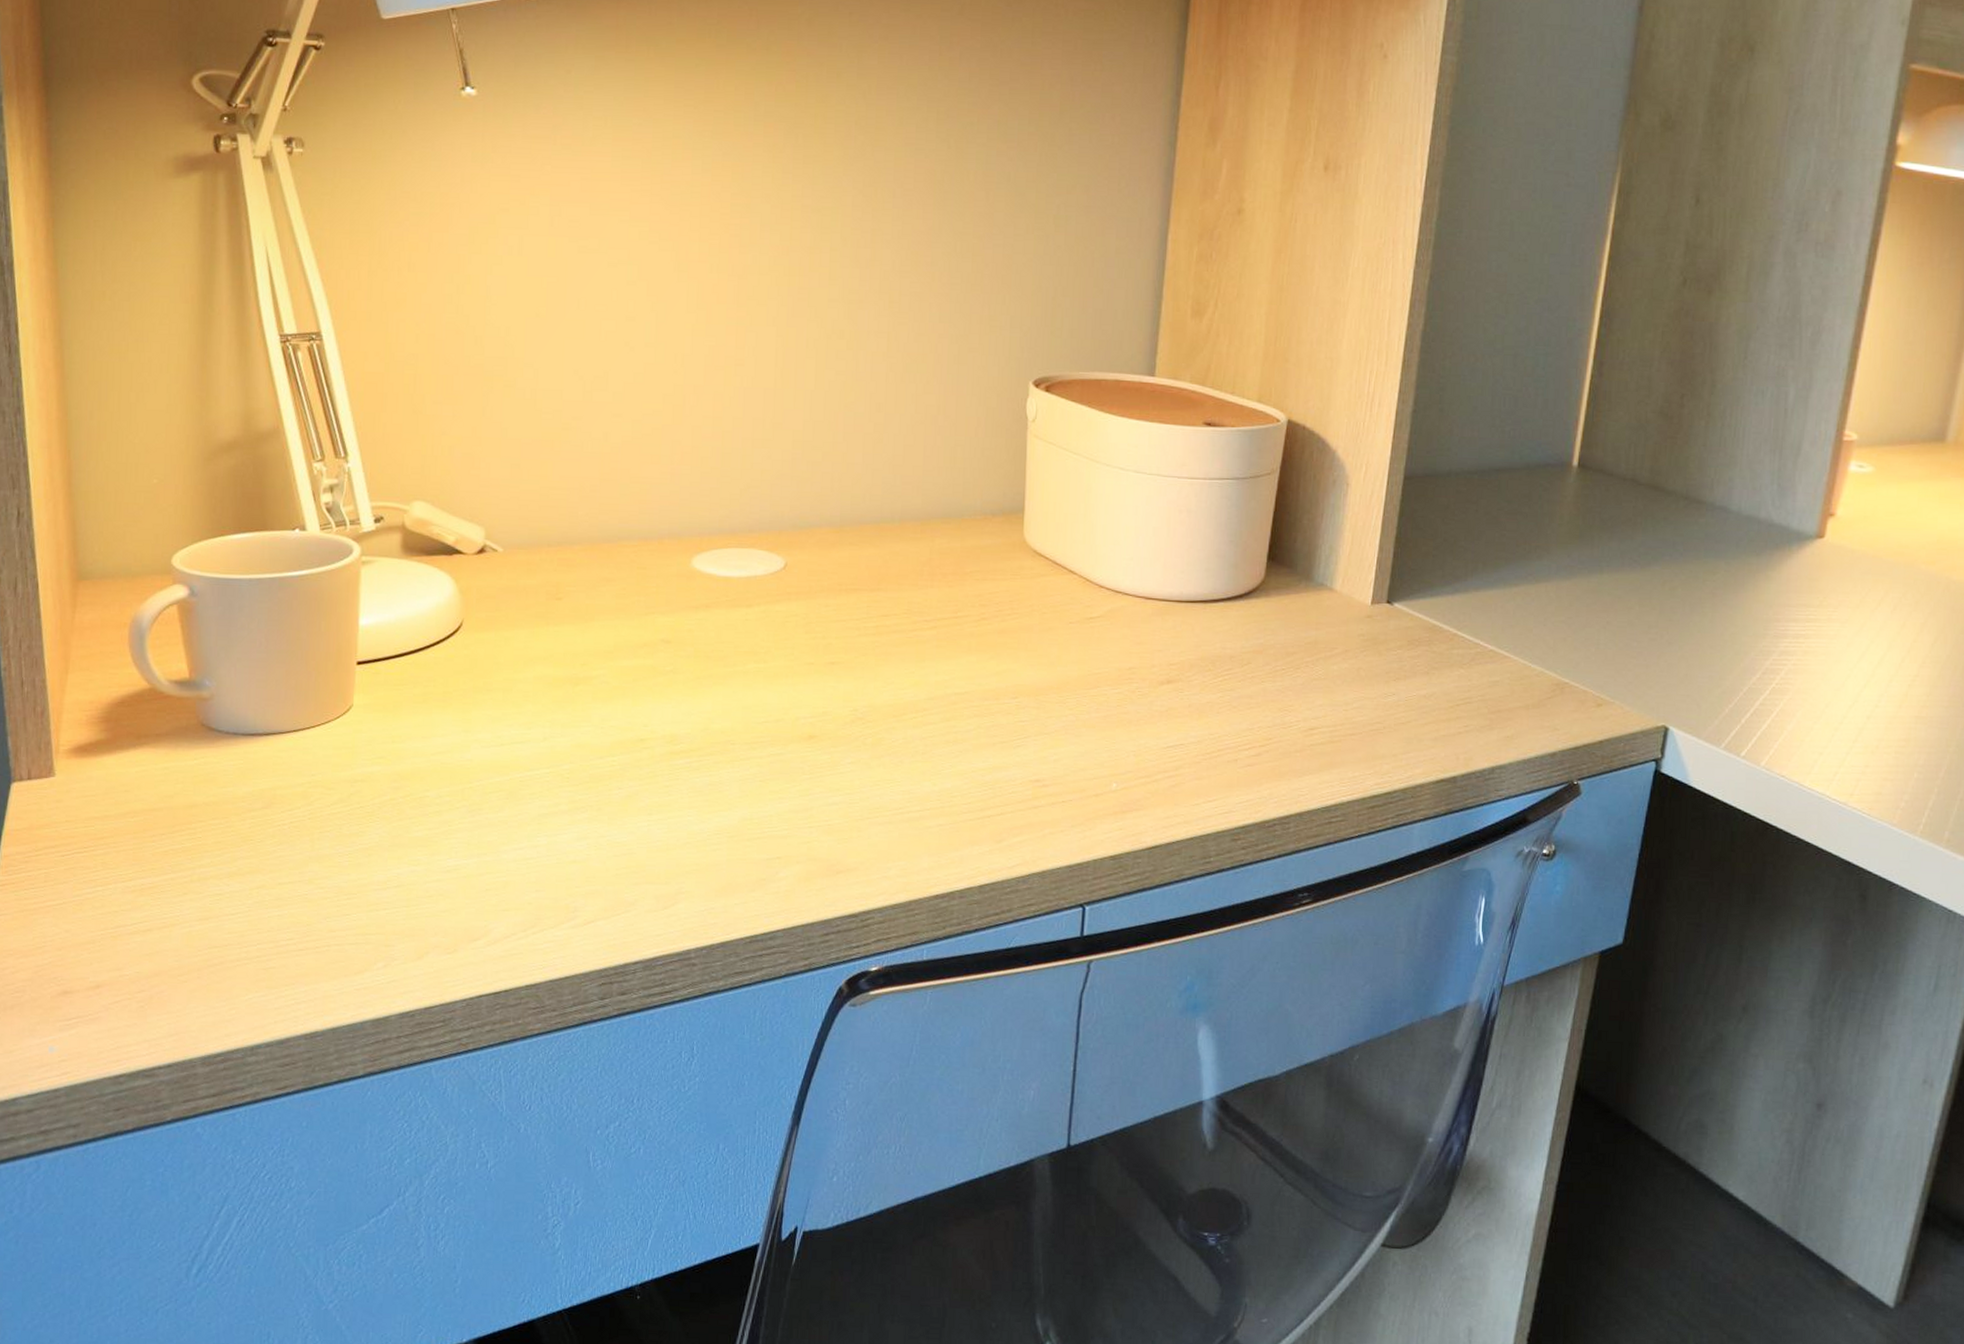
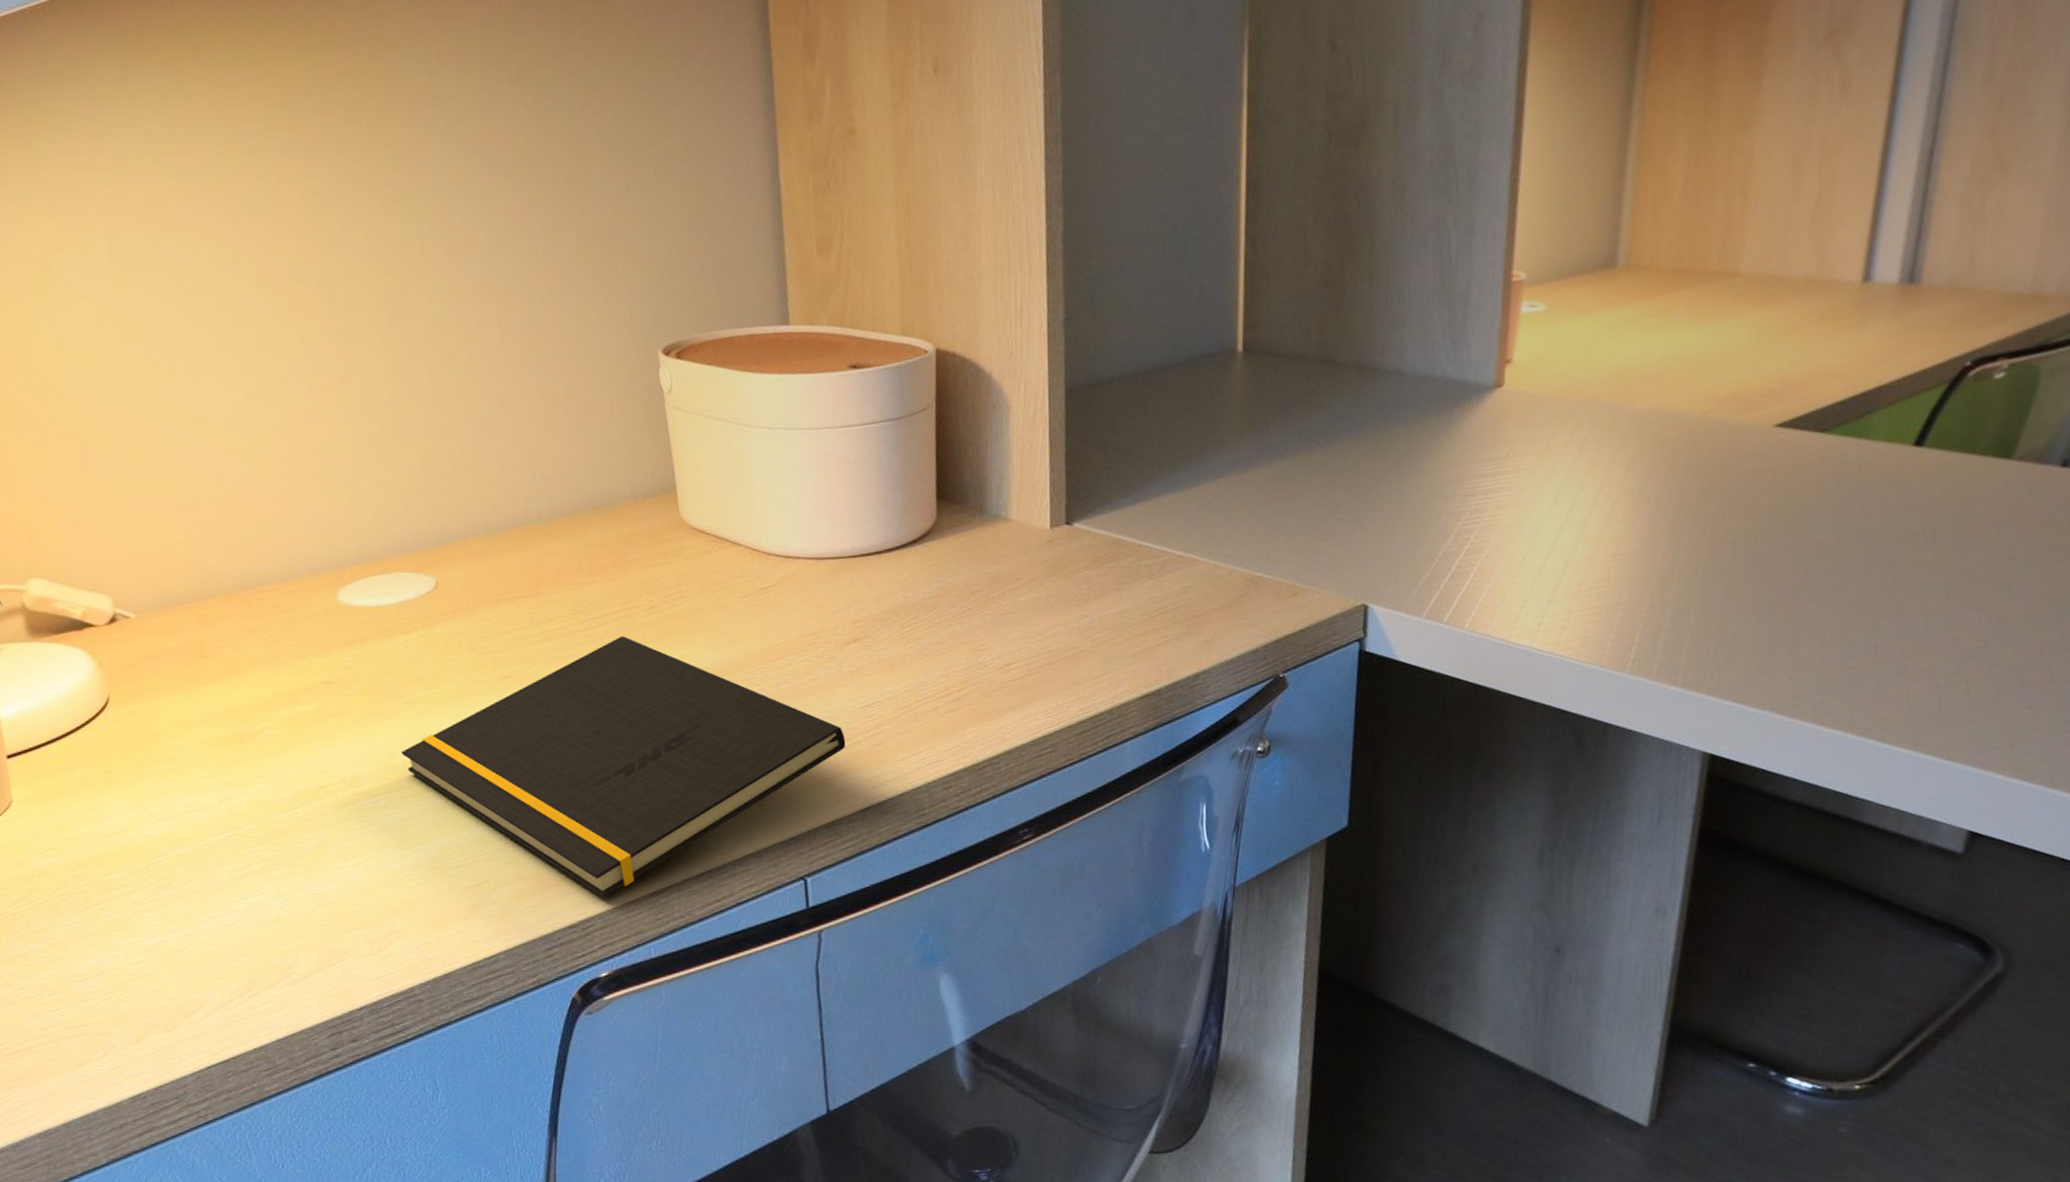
notepad: none [722,641,1145,893] -> present [401,635,846,899]

